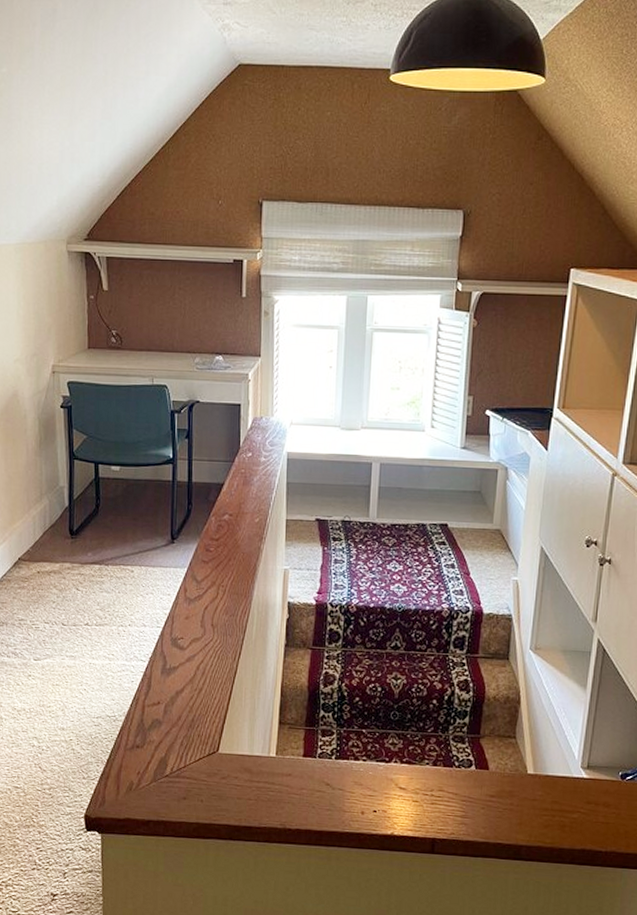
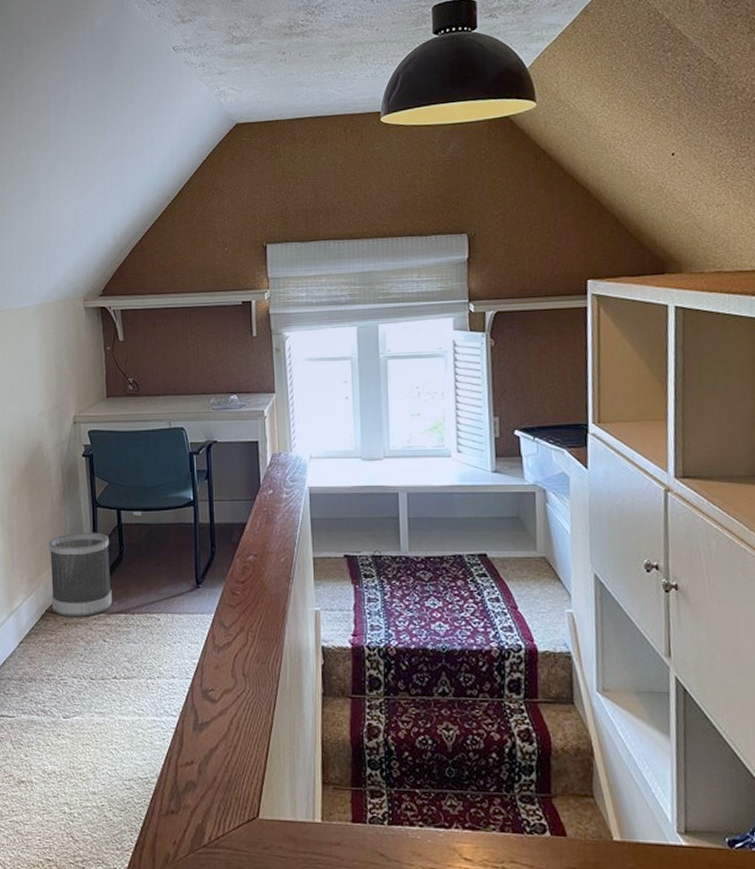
wastebasket: none [23,483,87,566] -> present [49,532,112,617]

